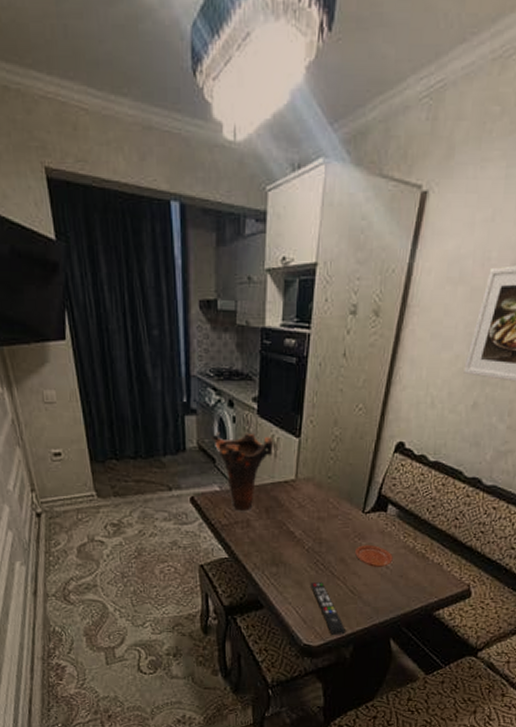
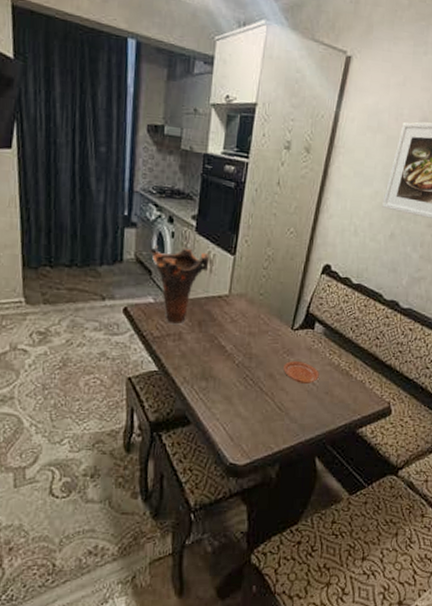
remote control: present [311,581,345,635] -> none [239,397,272,453]

